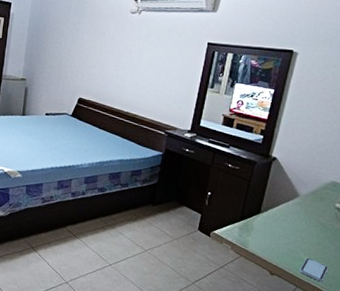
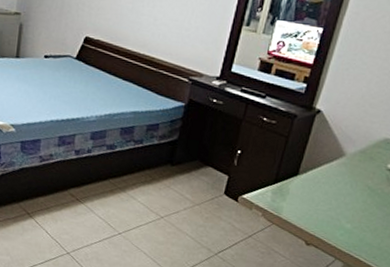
smartphone: present [300,257,329,282] -> none [340,226,375,254]

